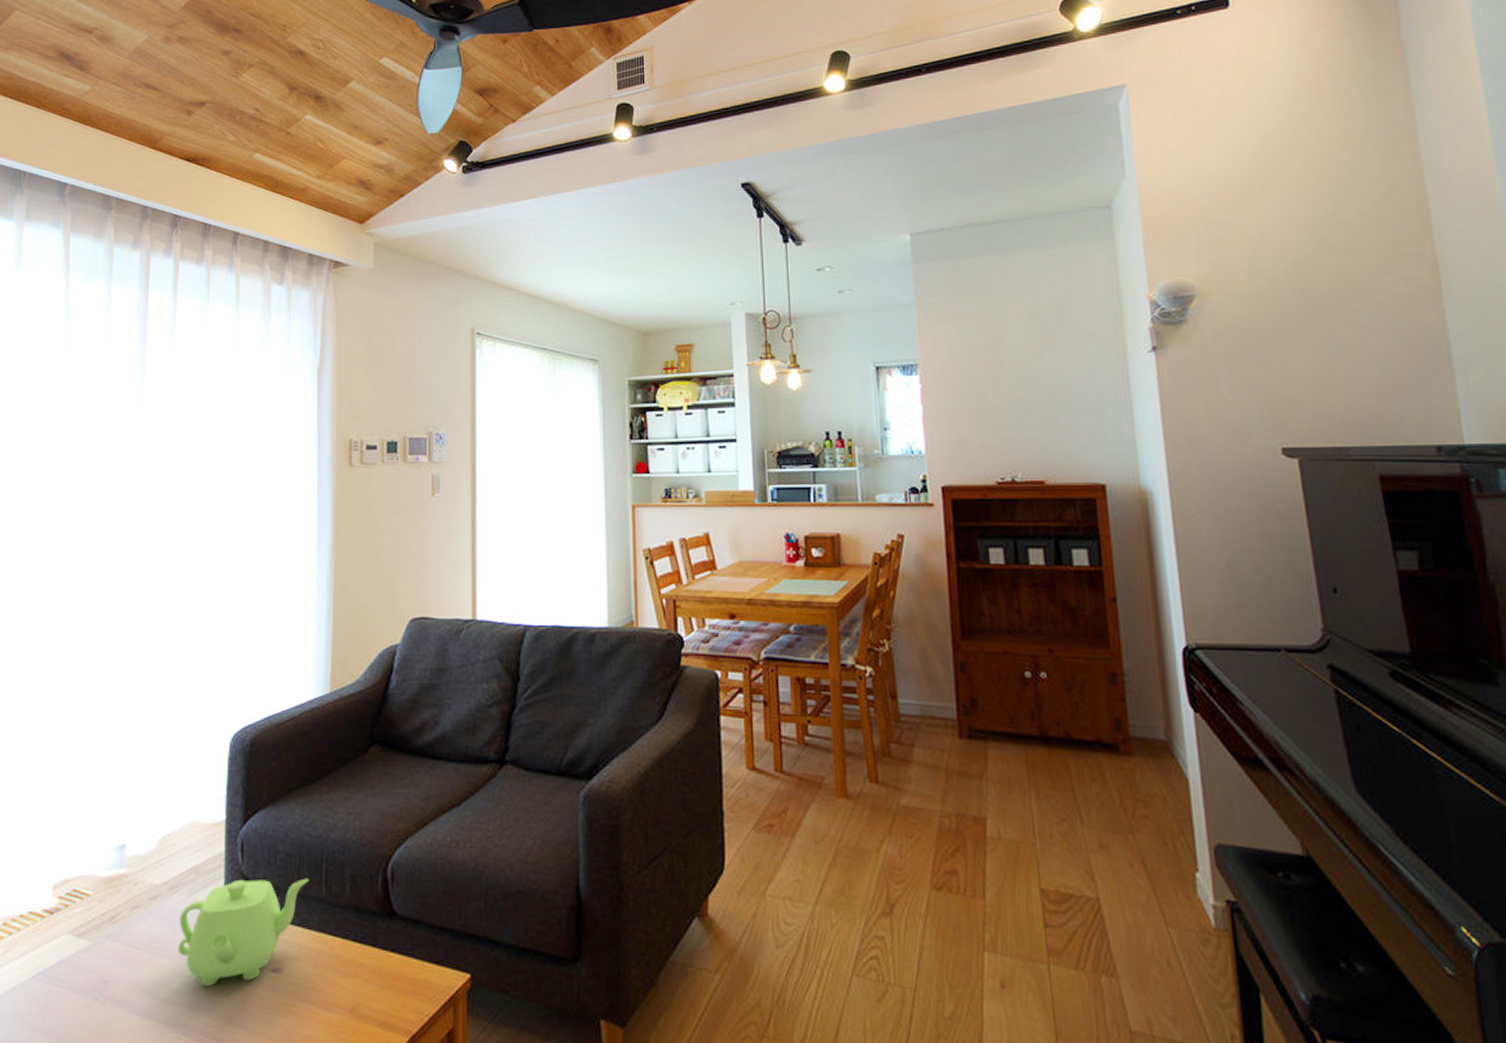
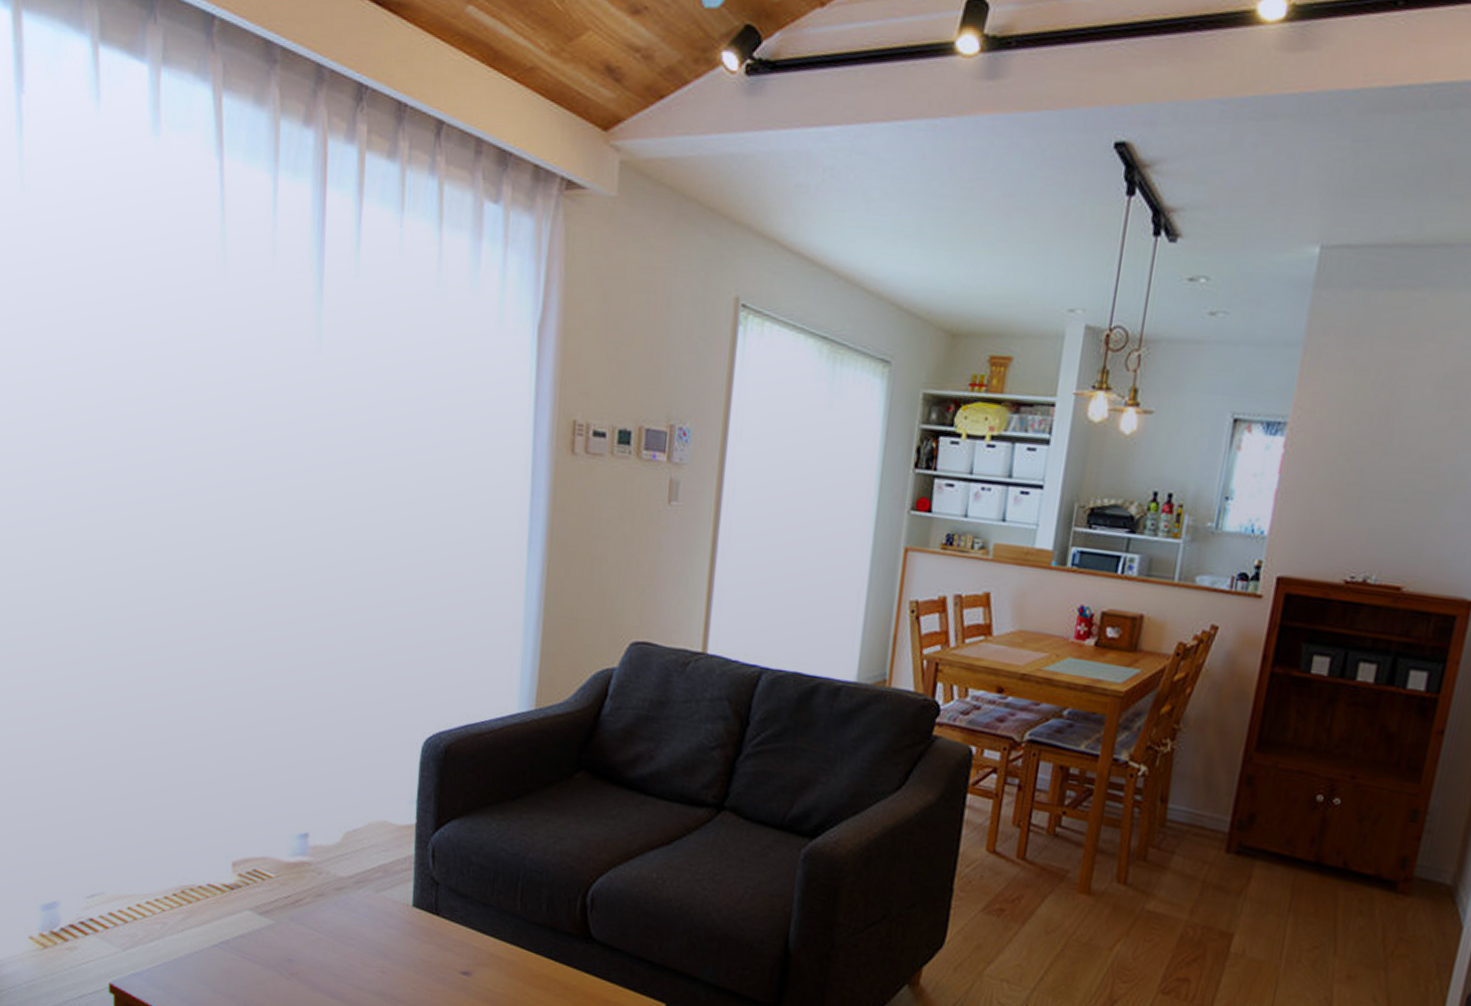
teapot: present [178,878,309,987] -> none [365,884,504,979]

